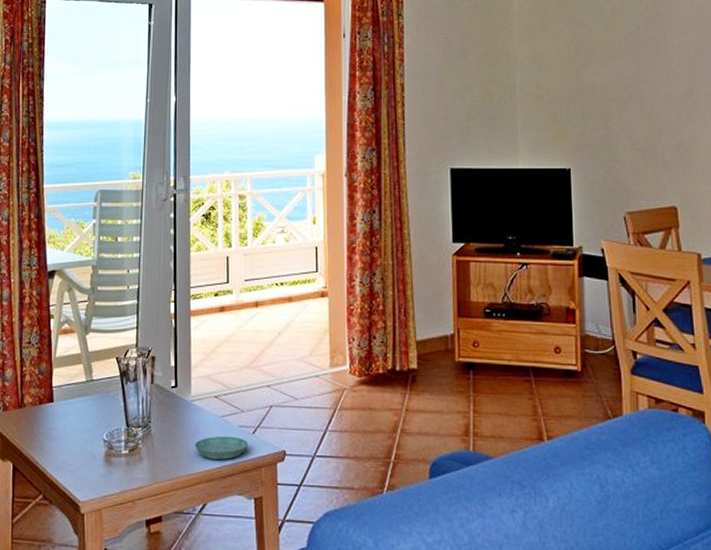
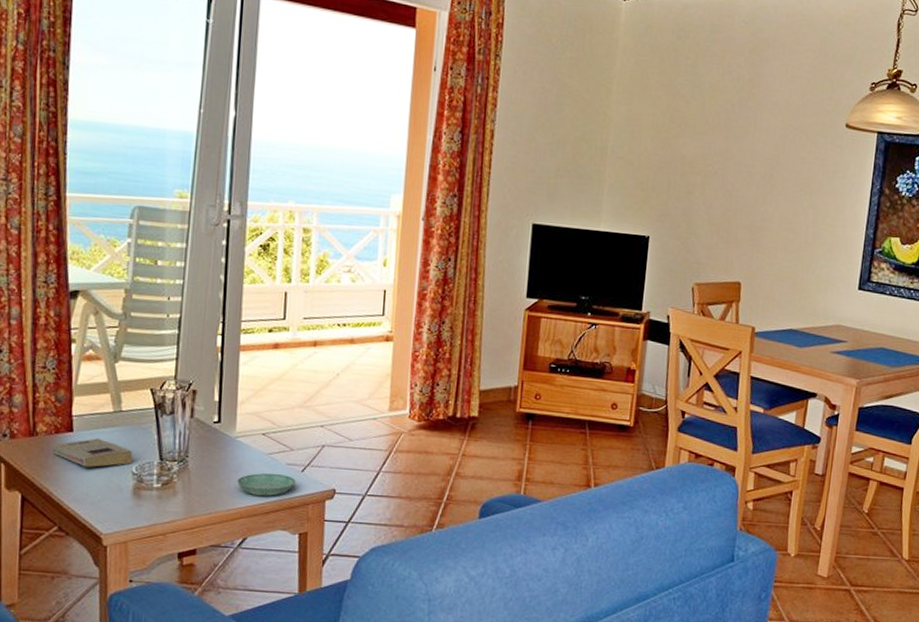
book: none [37,407,104,436] -> present [52,438,133,467]

